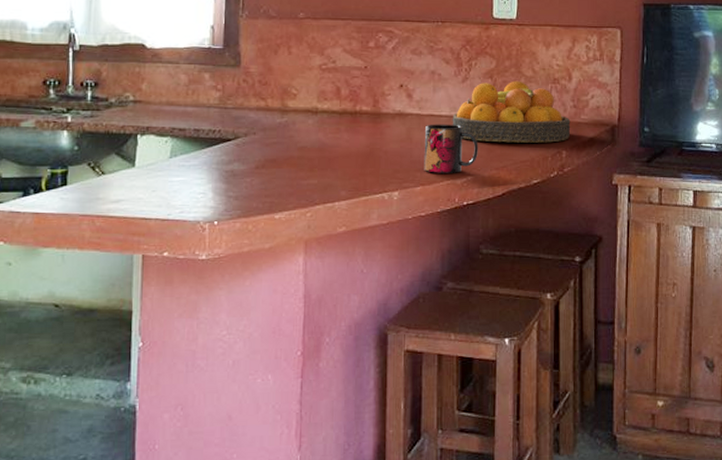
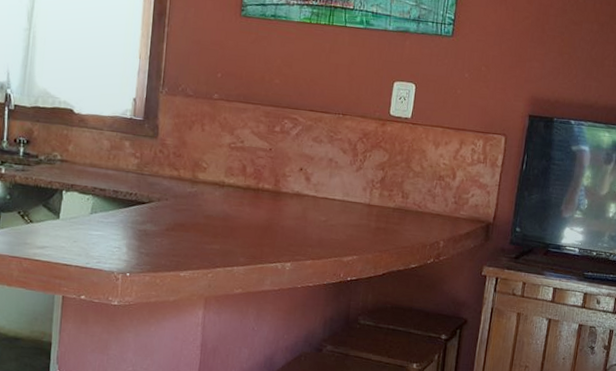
mug: present [424,124,479,173] -> none [315,206,366,252]
fruit bowl: present [452,80,571,143] -> none [344,173,451,233]

